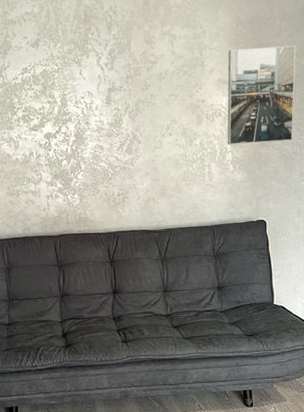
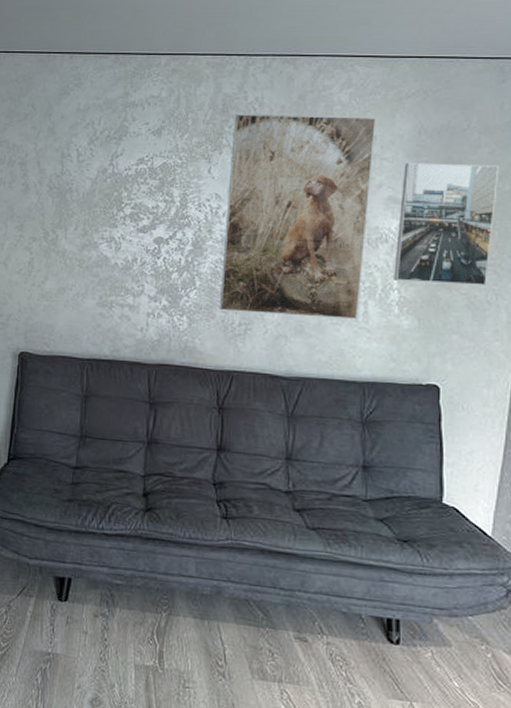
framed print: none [95,14,205,186] -> present [219,113,377,319]

